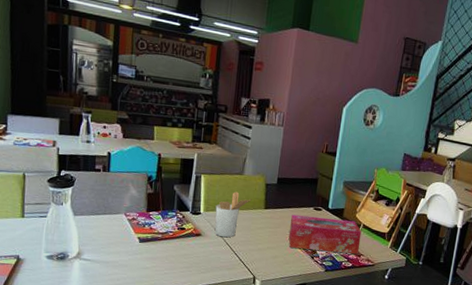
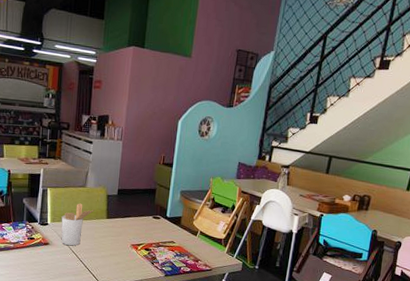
tissue box: present [288,214,362,254] -> none [129,223,199,259]

